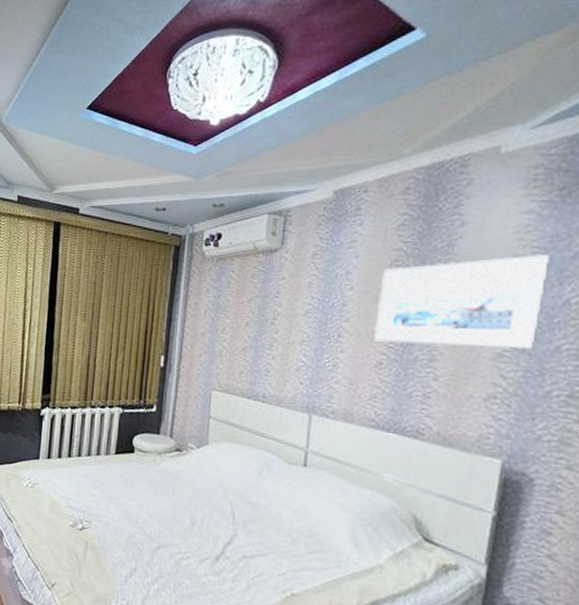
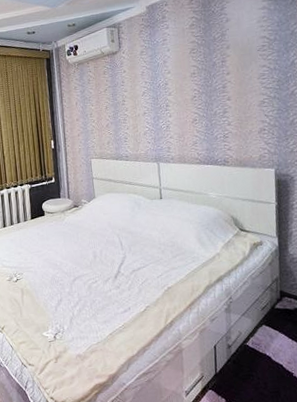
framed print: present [374,254,549,349] -> none [186,34,280,106]

